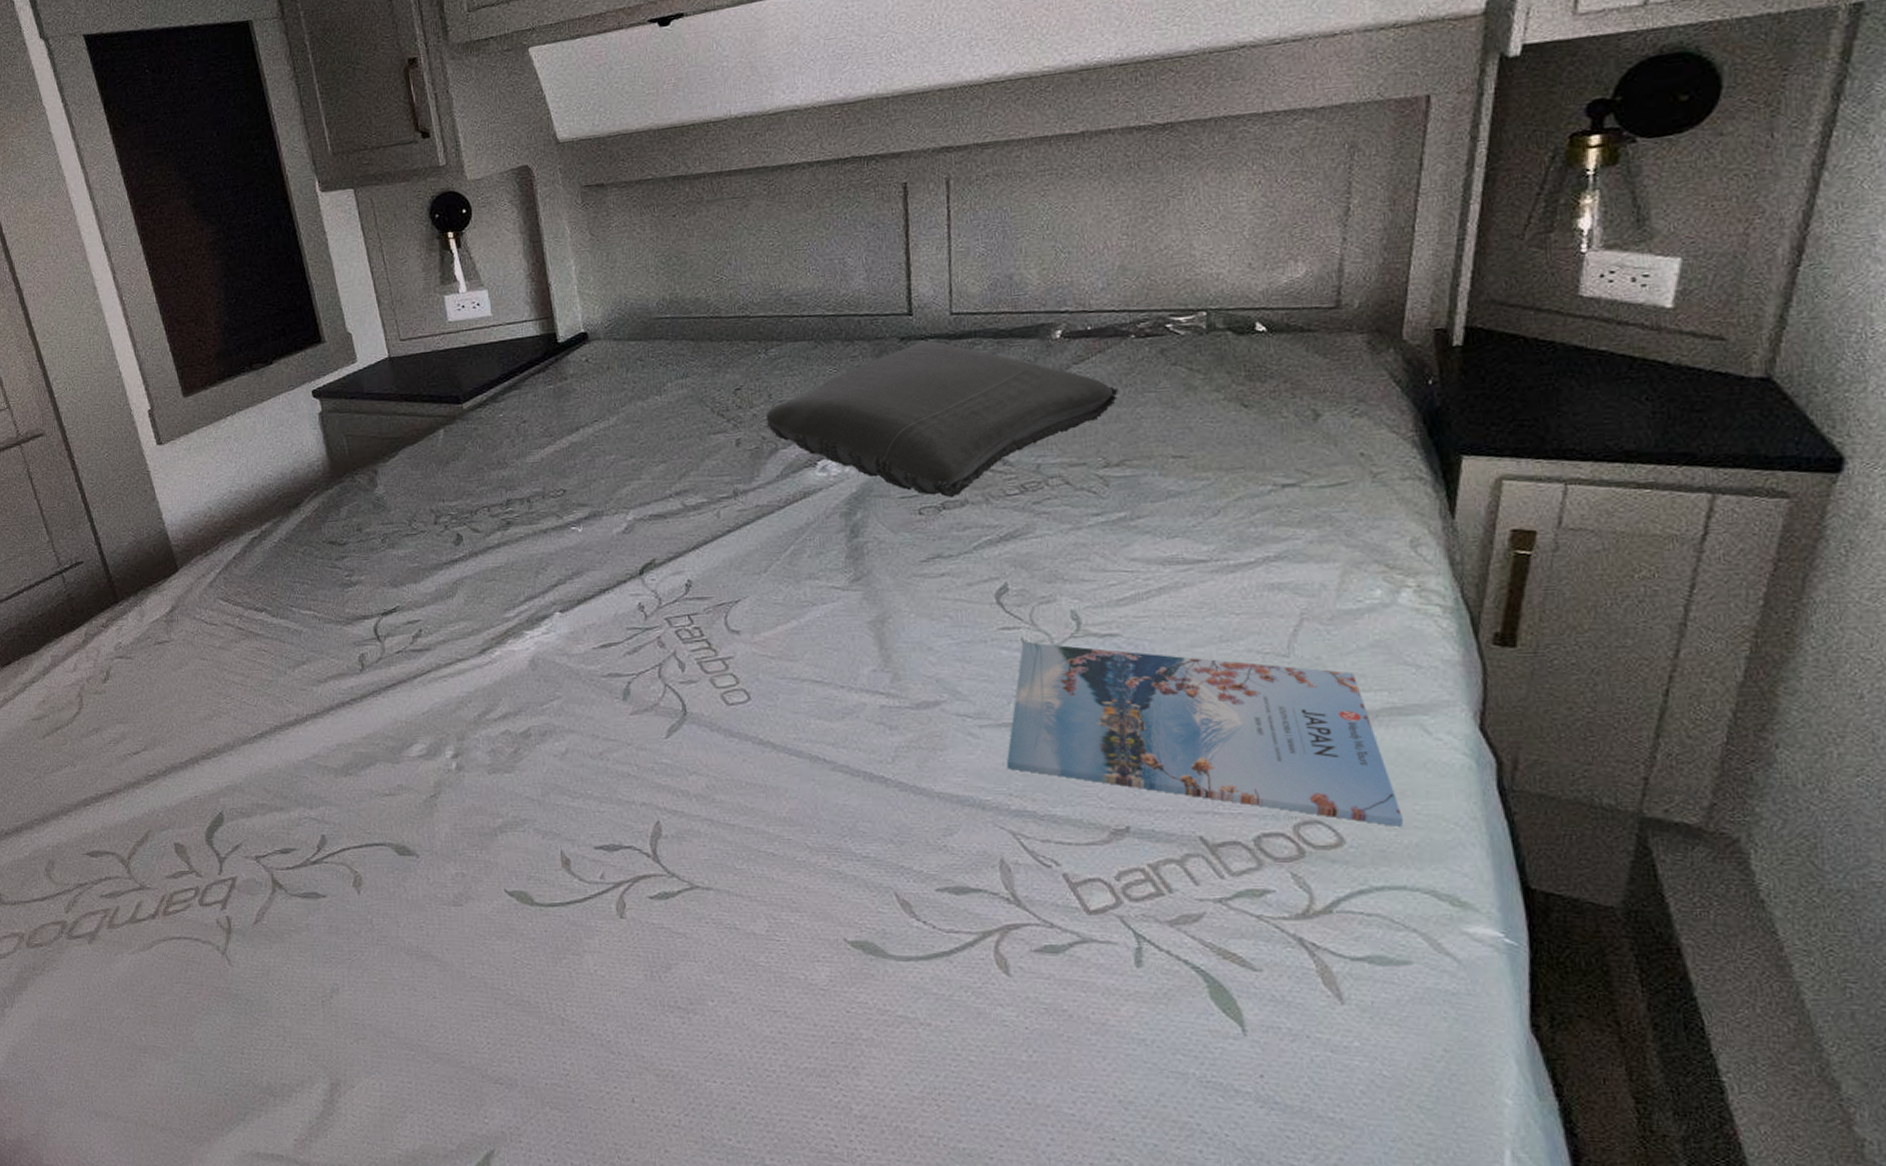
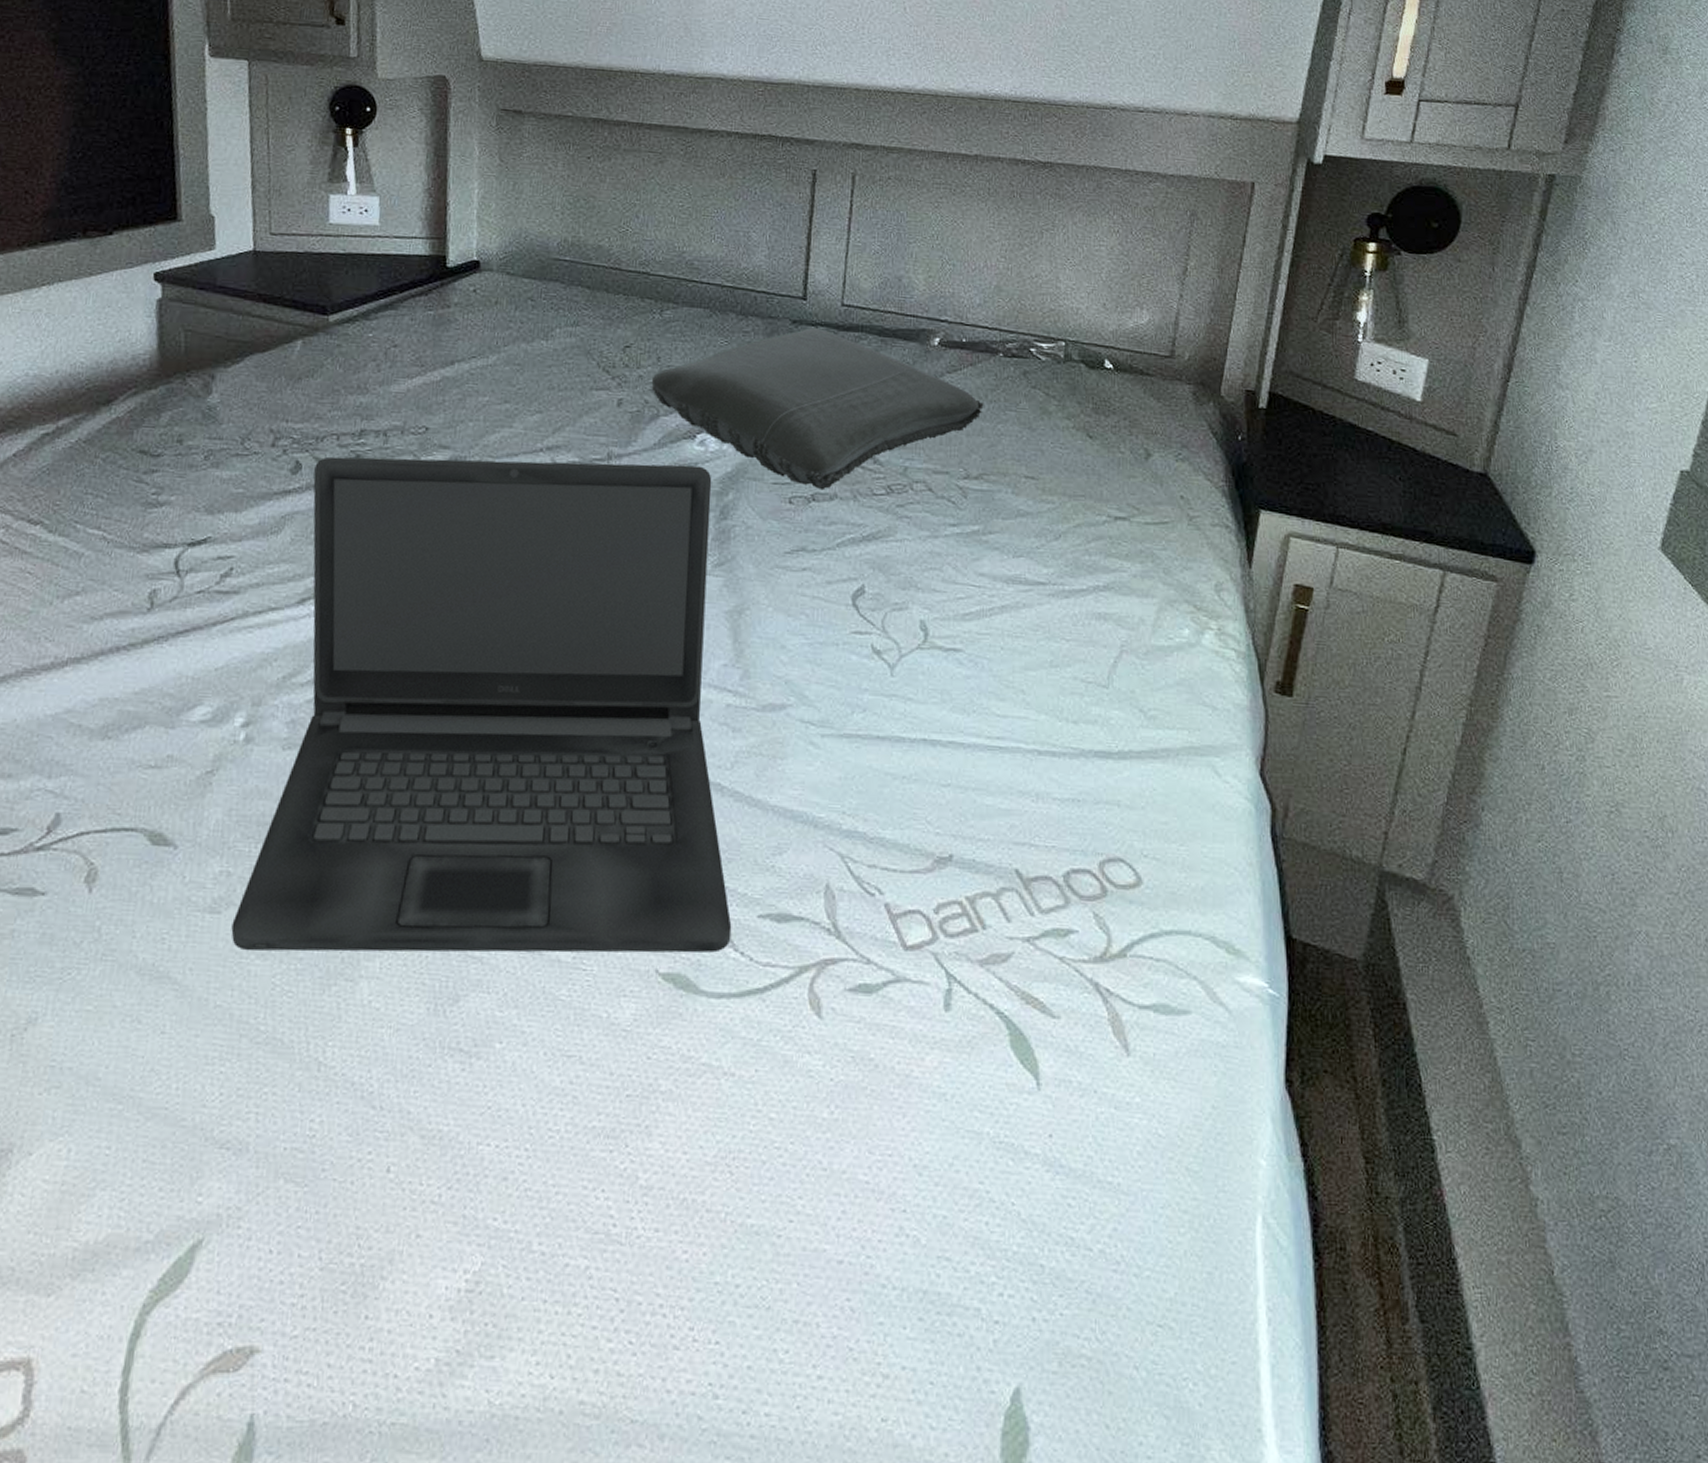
laptop: none [473,491,912,934] -> present [231,456,732,953]
magazine: present [1006,642,1403,828] -> none [843,649,1192,870]

